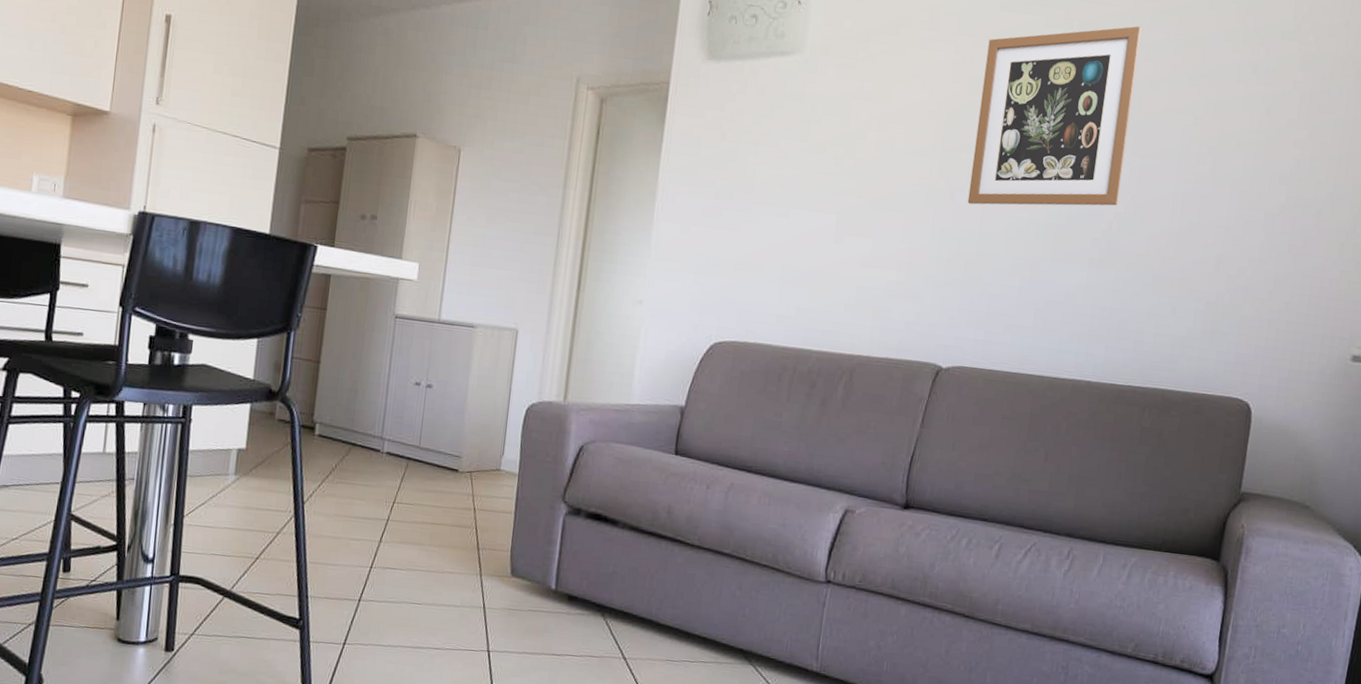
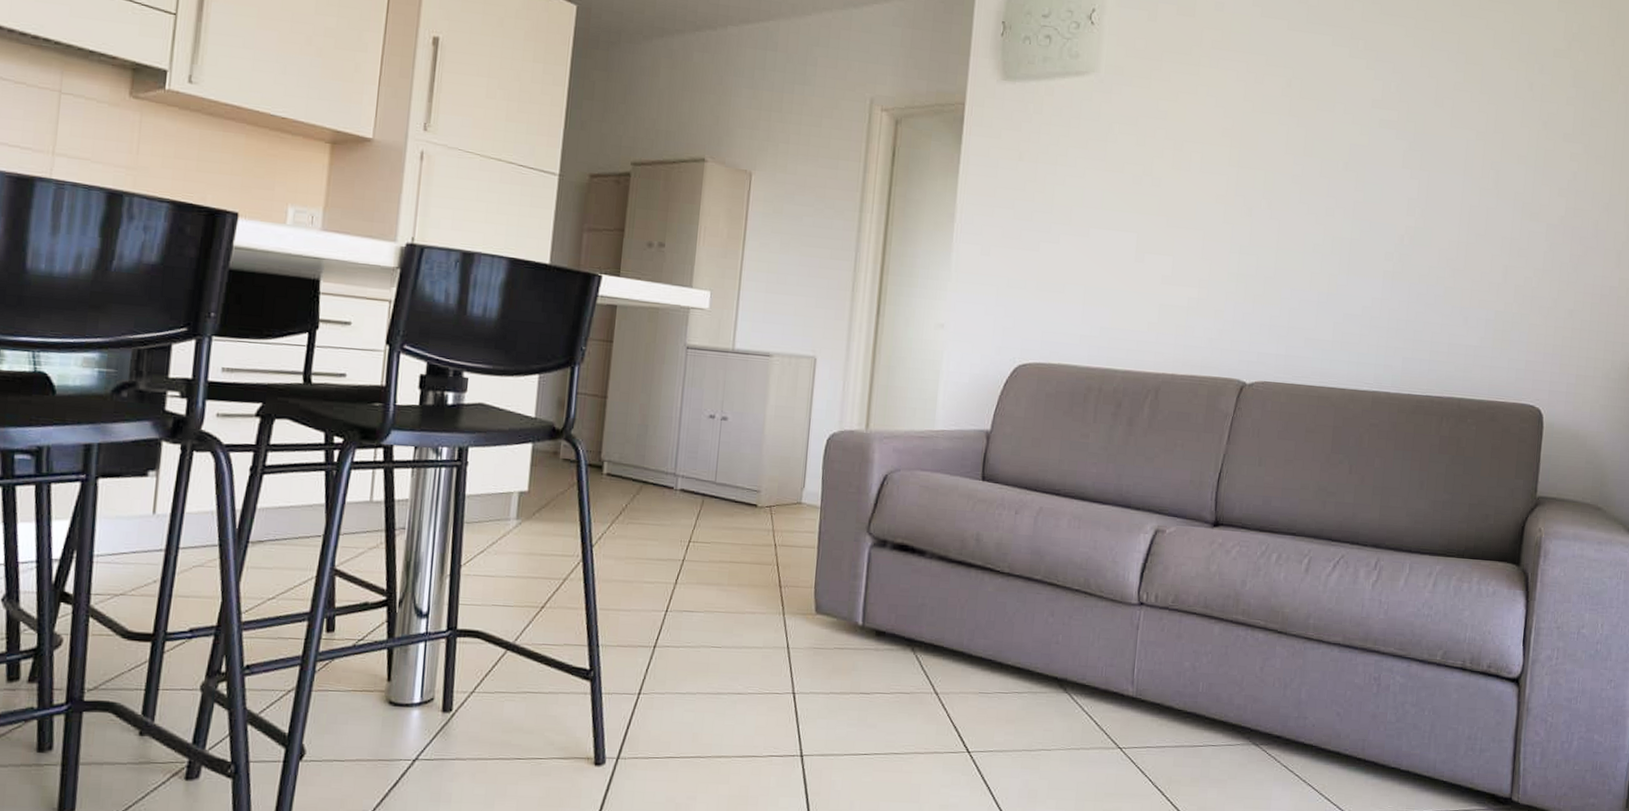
wall art: present [967,26,1141,206] -> none [1264,45,1423,221]

